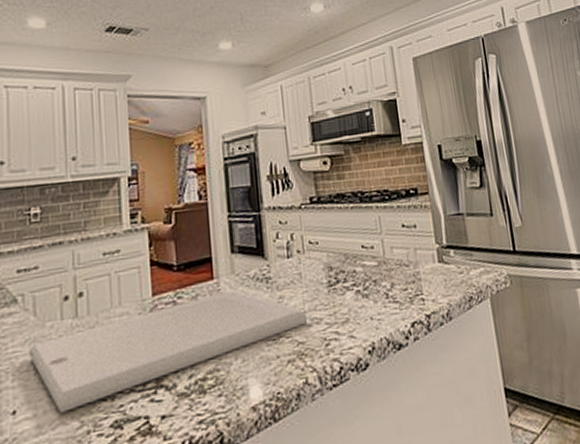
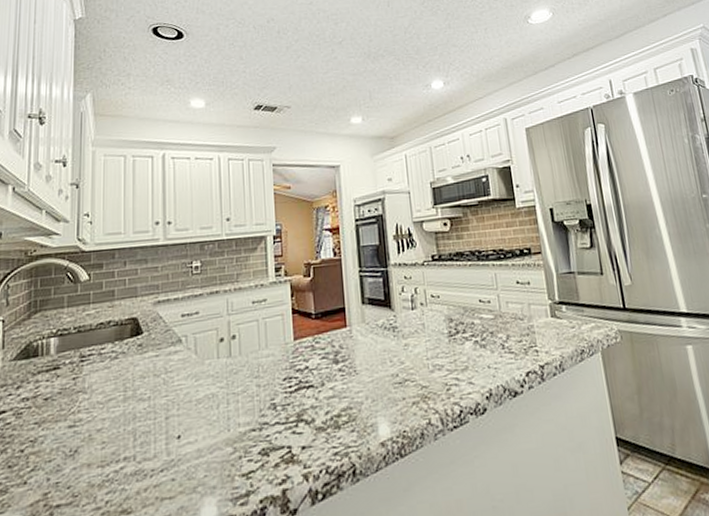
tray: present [28,290,308,413] -> none [190,337,431,439]

